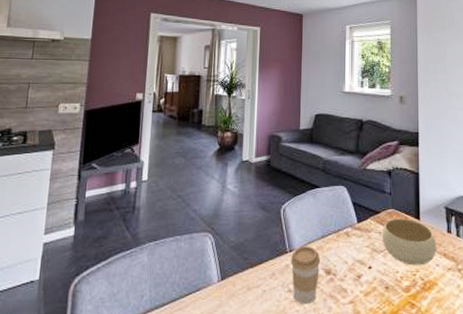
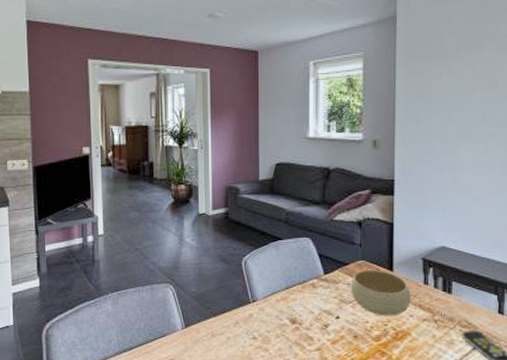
coffee cup: present [290,246,321,305] -> none [254,297,286,351]

